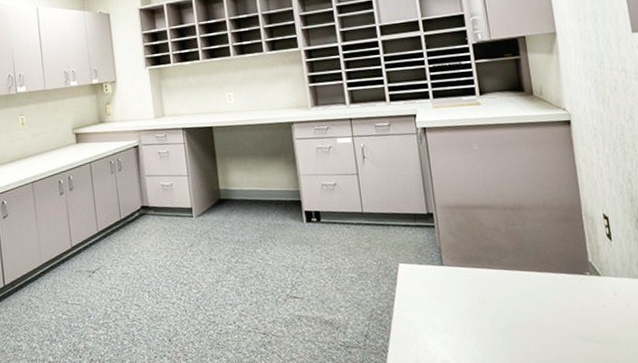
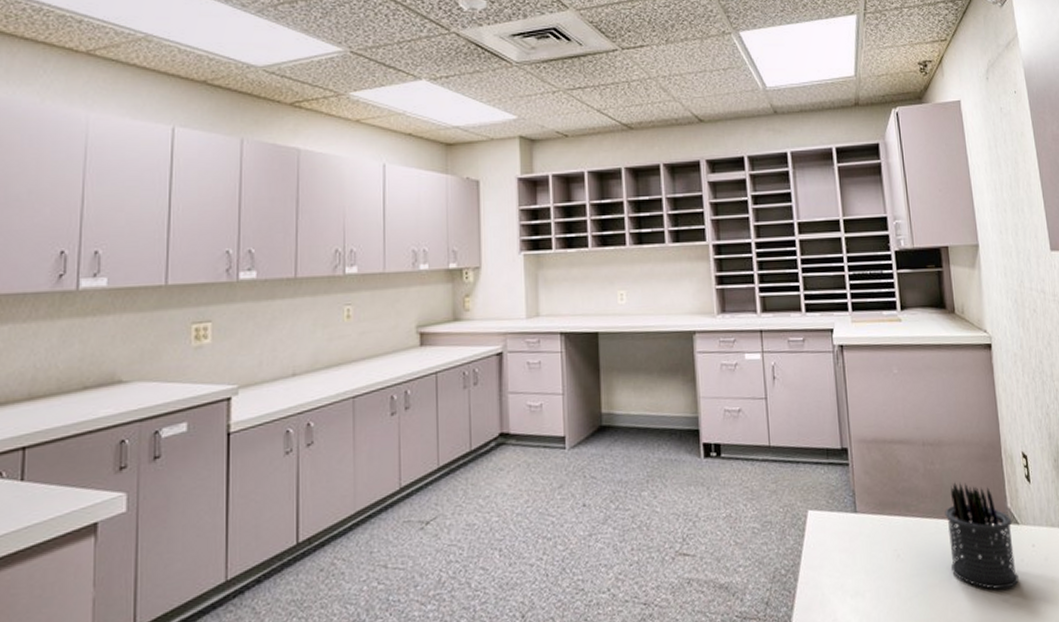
pen holder: none [526,240,601,330] -> present [945,482,1019,590]

